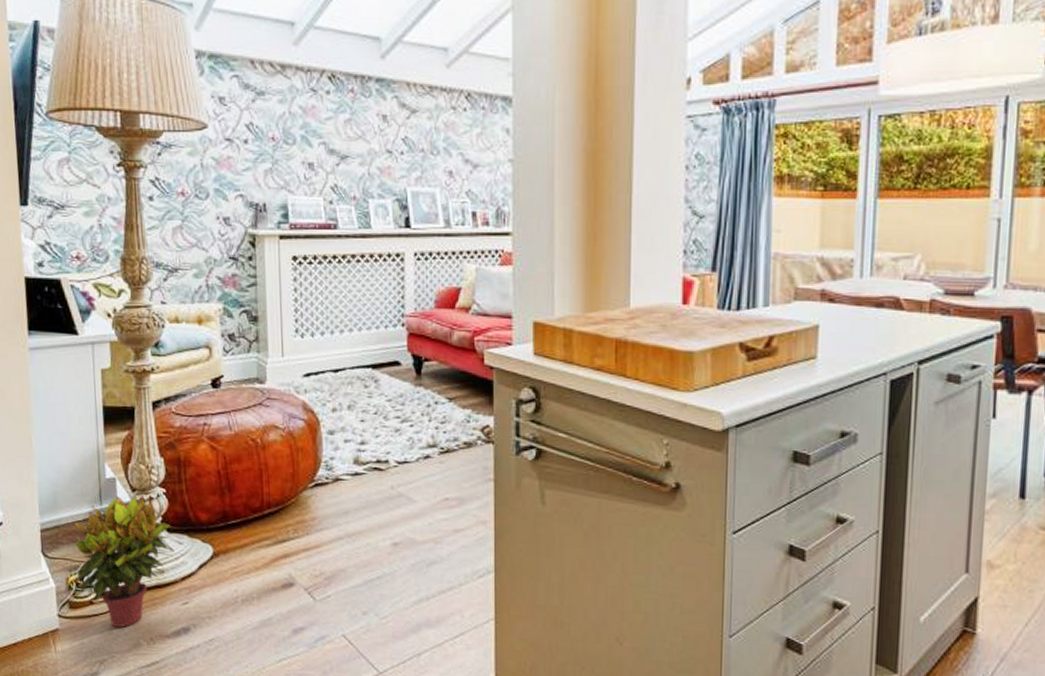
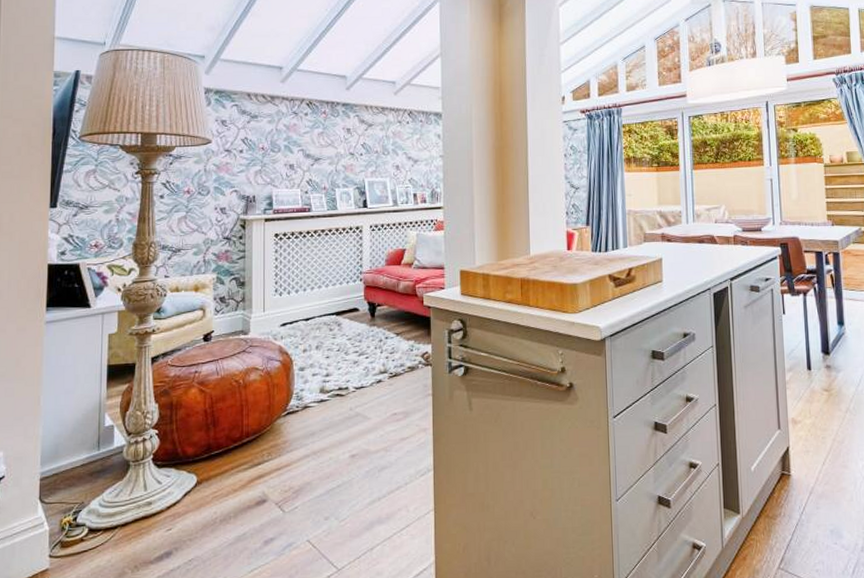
potted plant: present [72,496,173,628] -> none [65,438,161,561]

